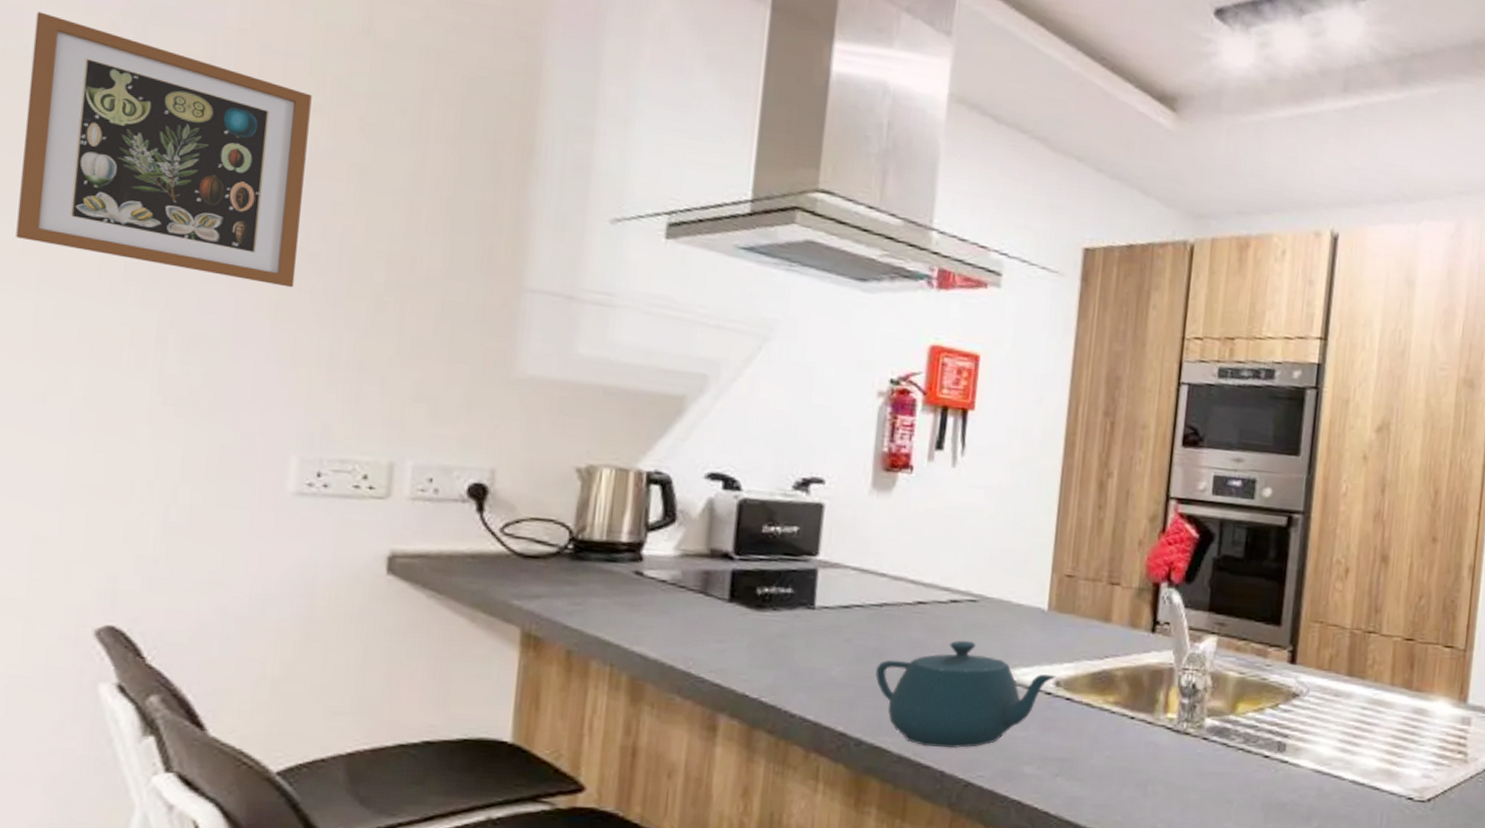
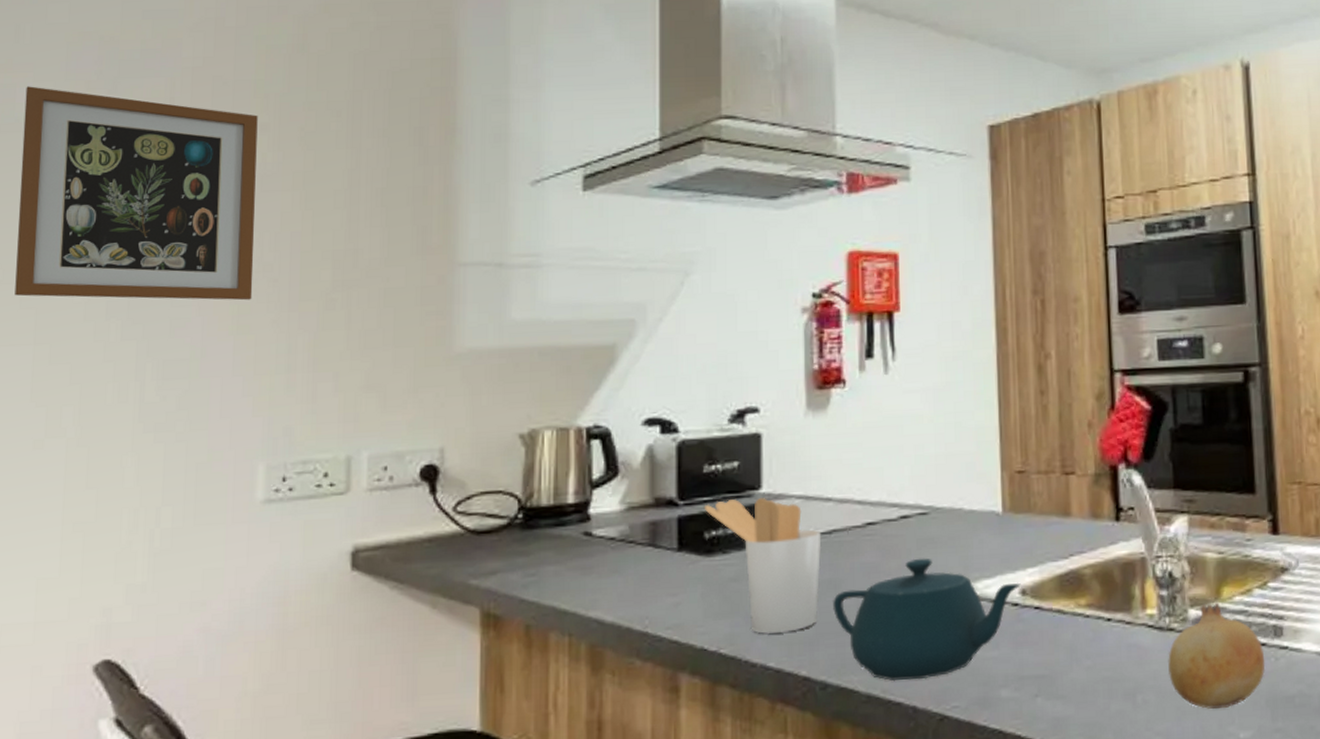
utensil holder: none [759,561,873,690] -> present [704,498,822,635]
fruit: none [1179,715,1267,807] -> present [1168,601,1266,710]

